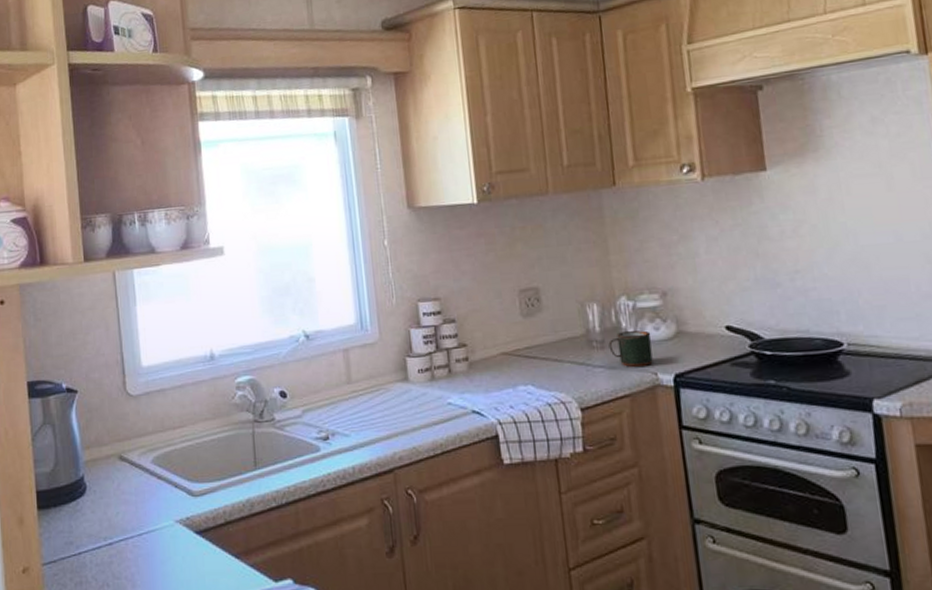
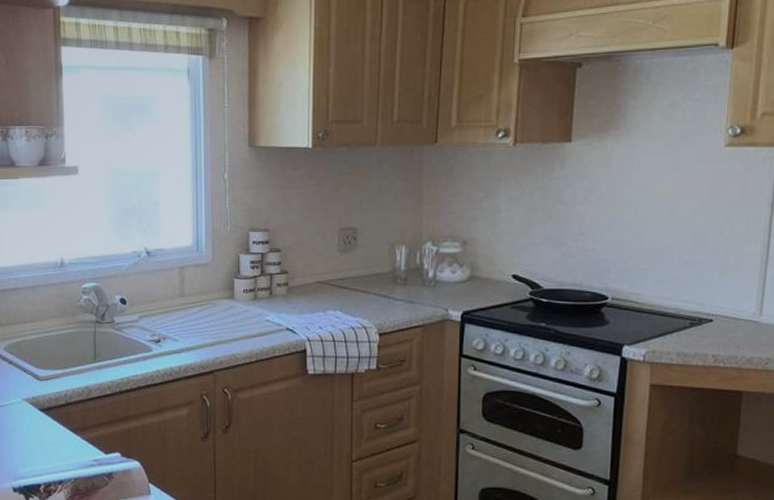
mug: present [608,330,653,367] -> none [410,272,448,303]

